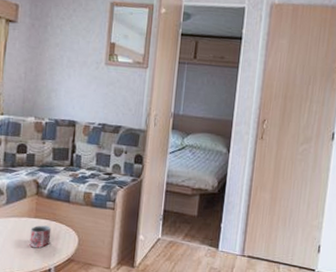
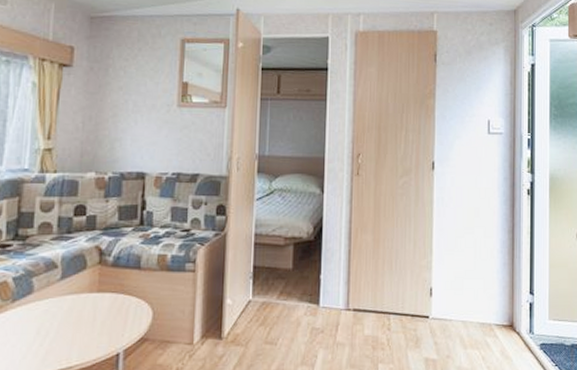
mug: present [29,225,52,248] -> none [91,300,119,330]

